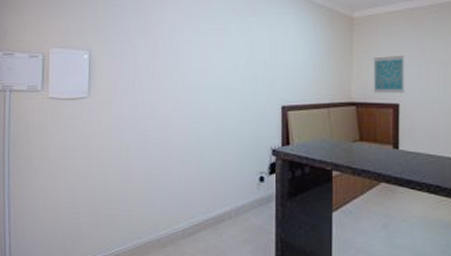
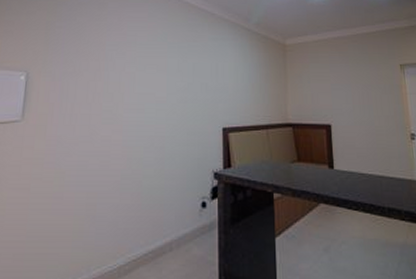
wall art: present [373,55,405,94] -> none [305,79,335,115]

